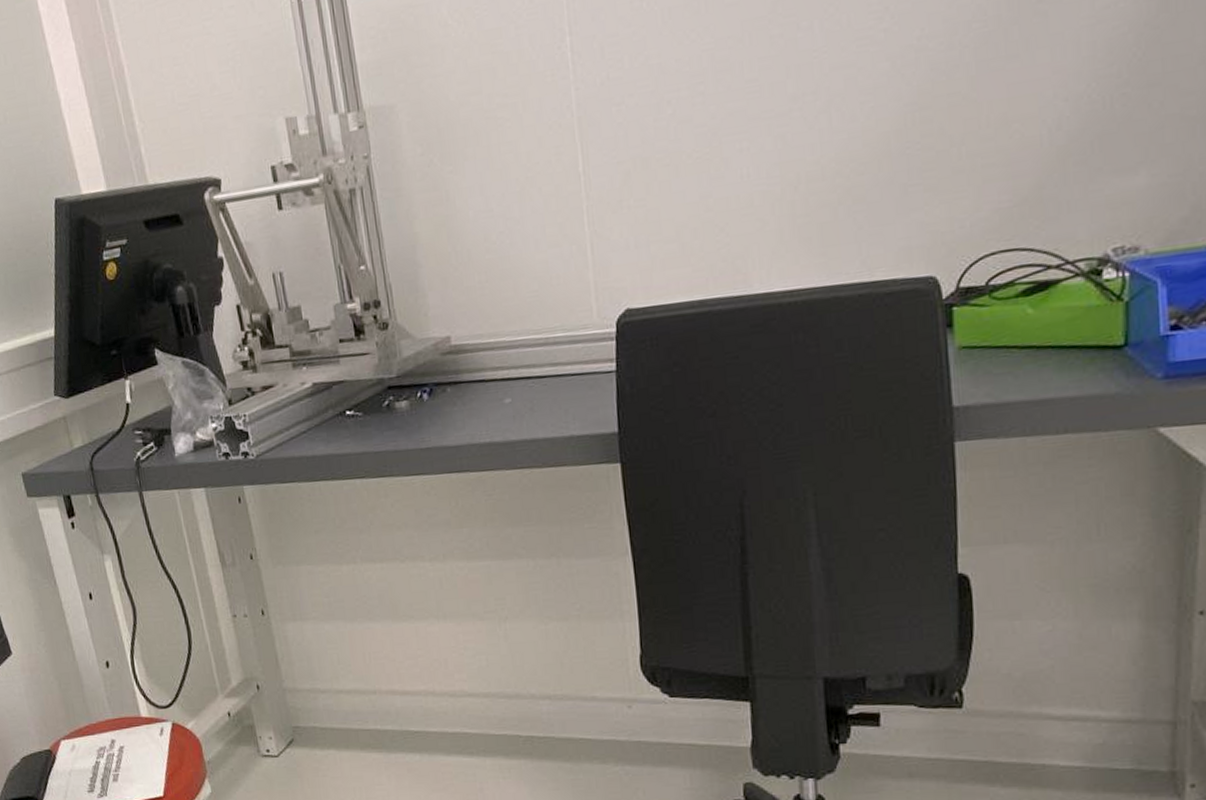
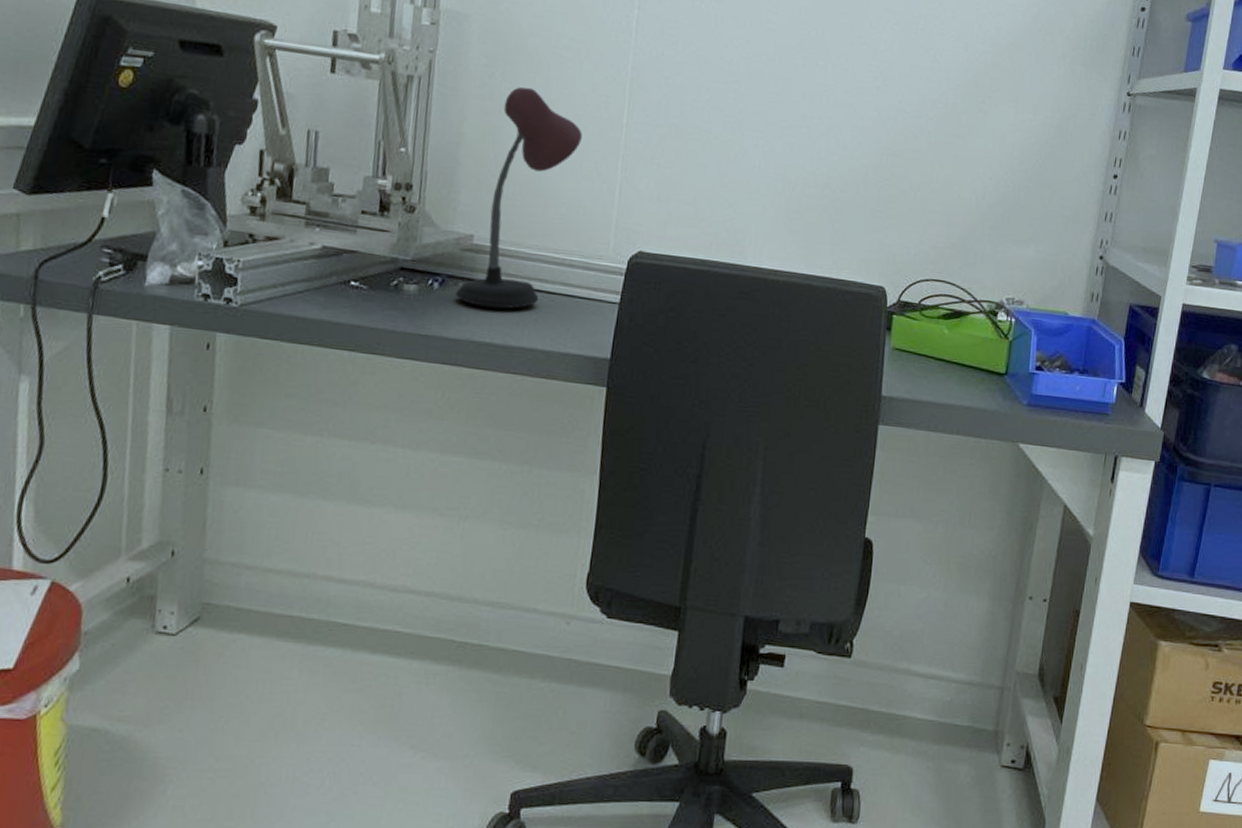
desk lamp: none [446,163,539,408] -> present [456,87,582,309]

